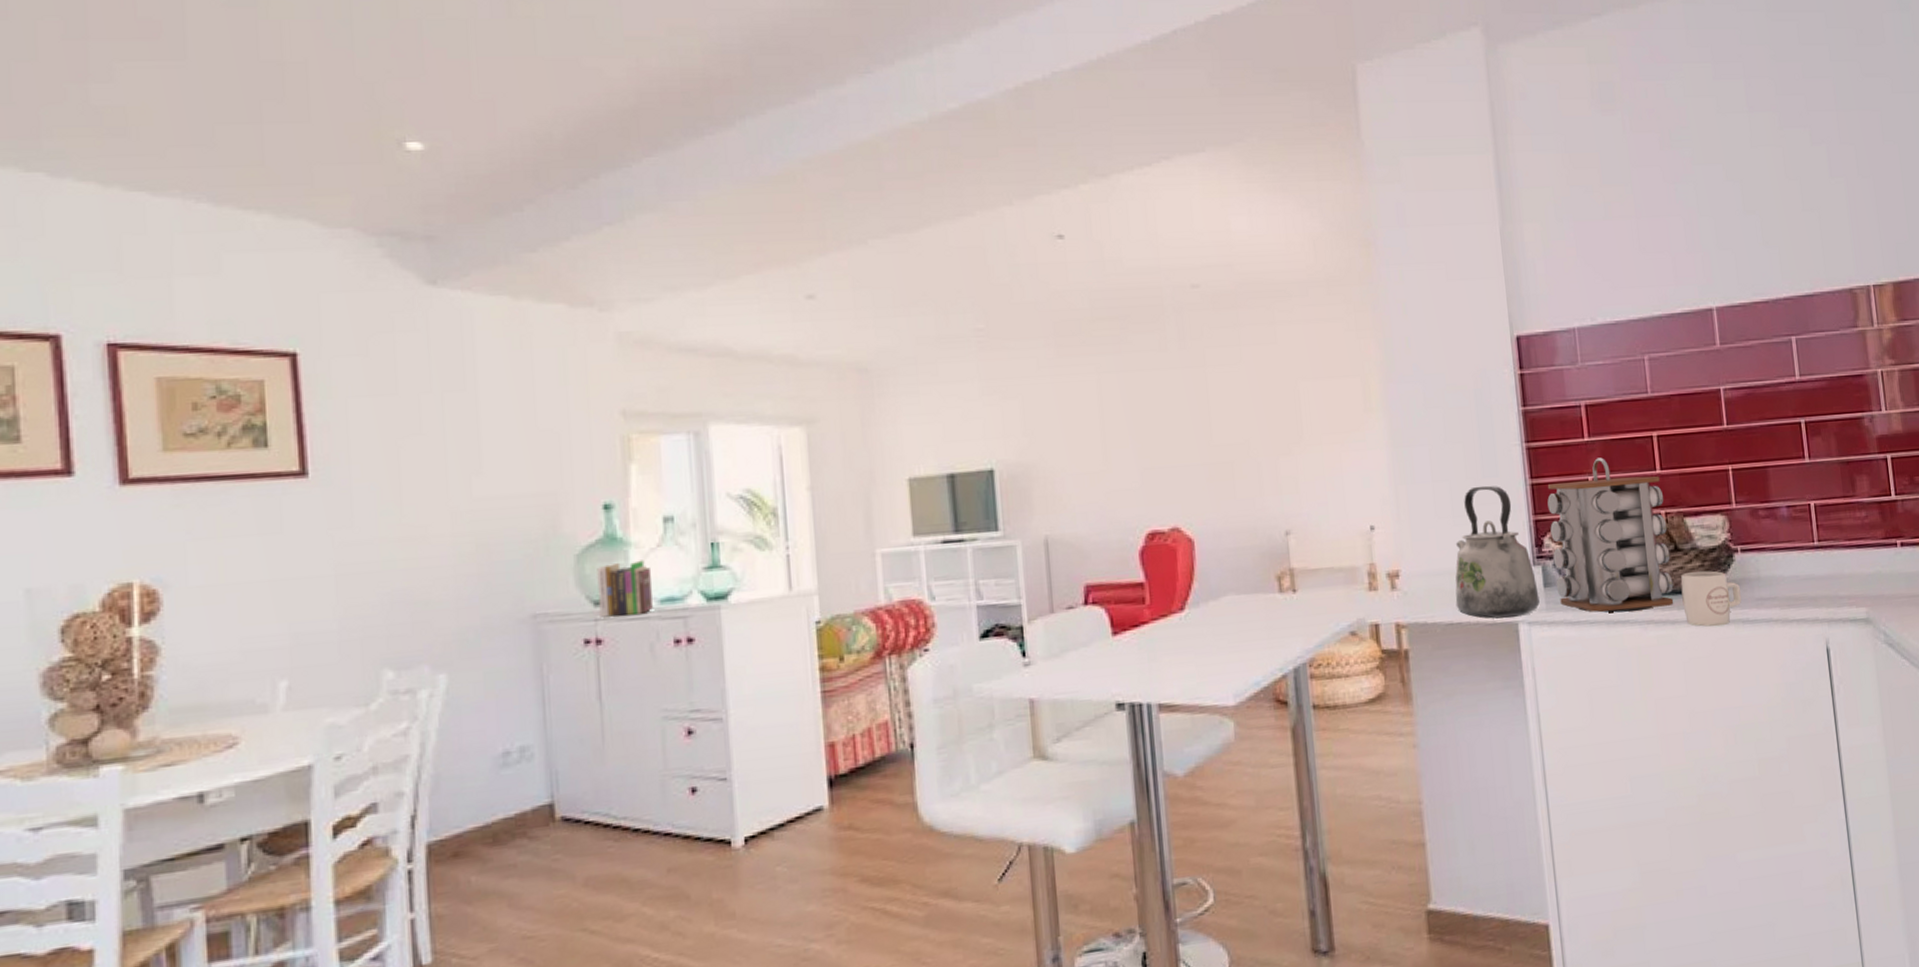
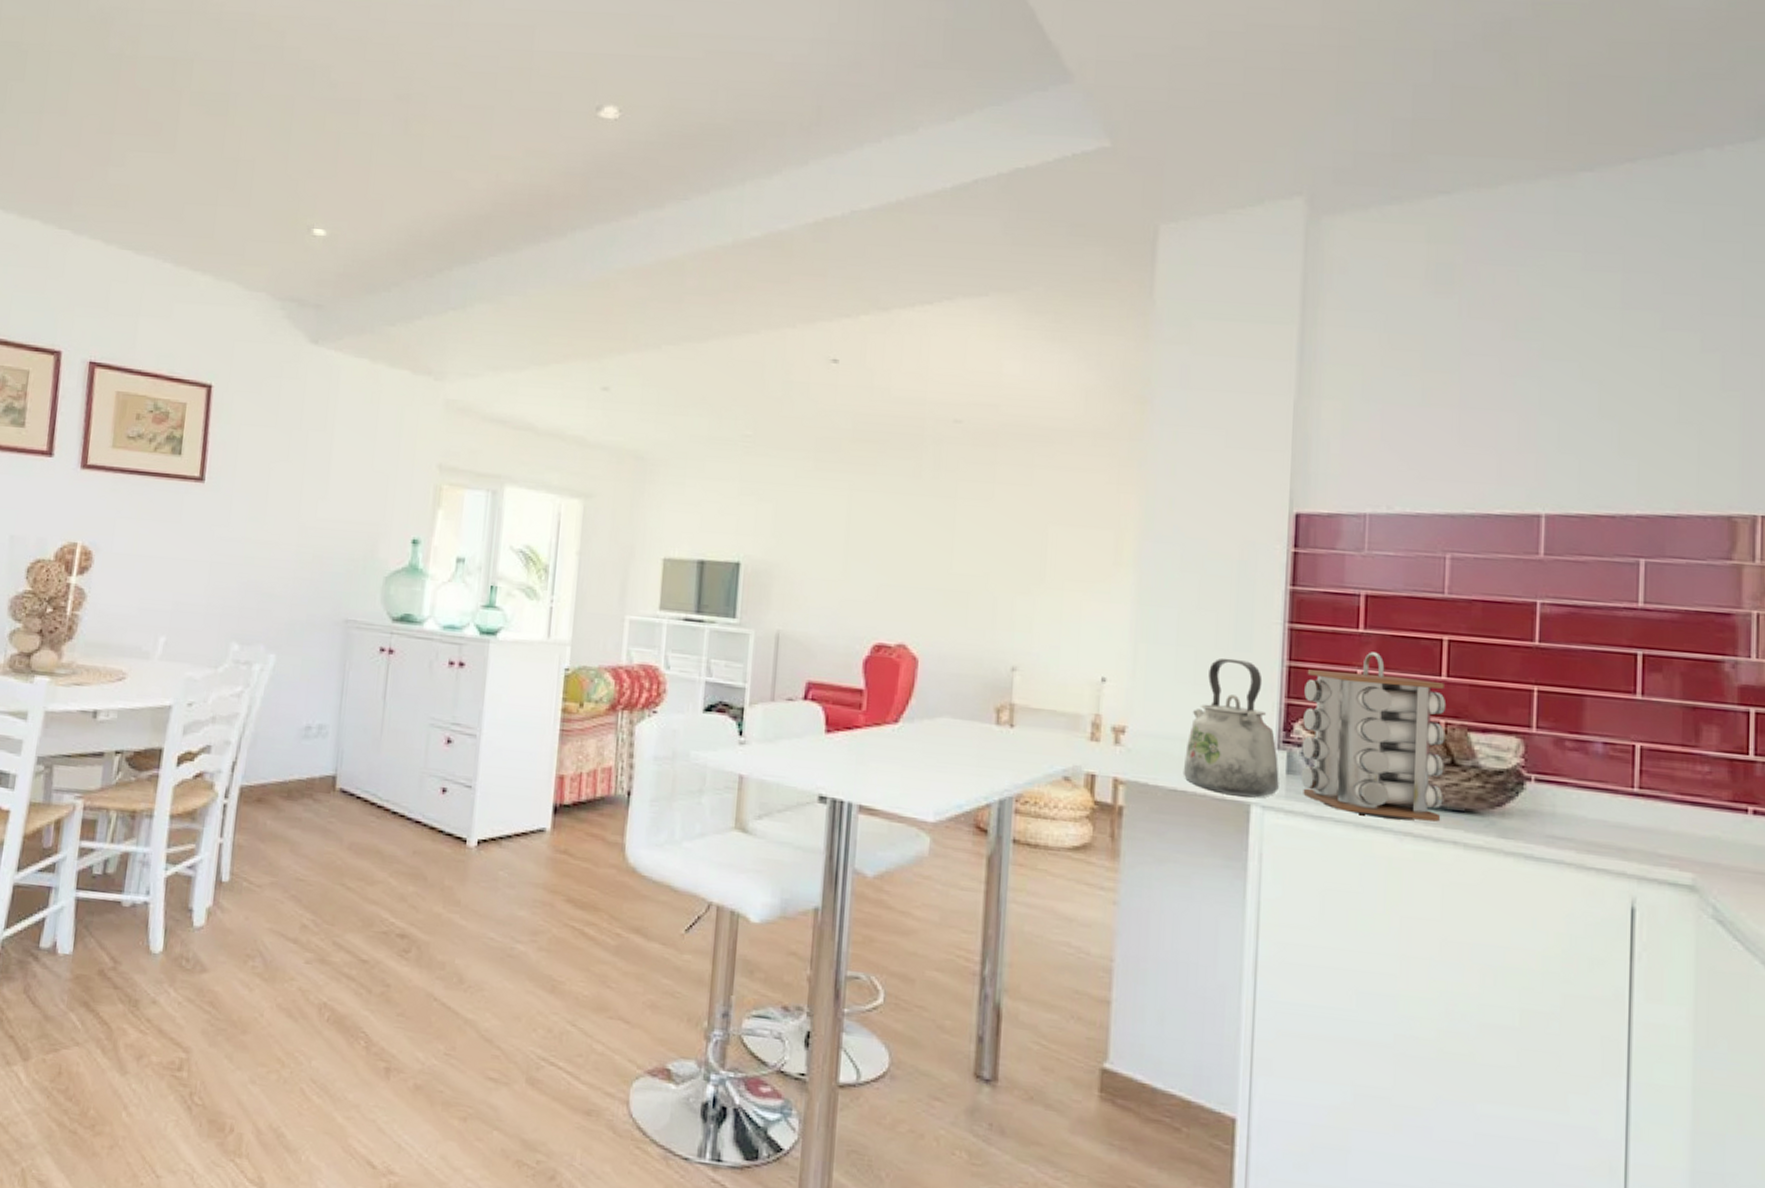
books: present [597,560,653,618] -> none [395,588,440,635]
mug: present [1680,571,1742,627] -> none [1451,791,1528,857]

